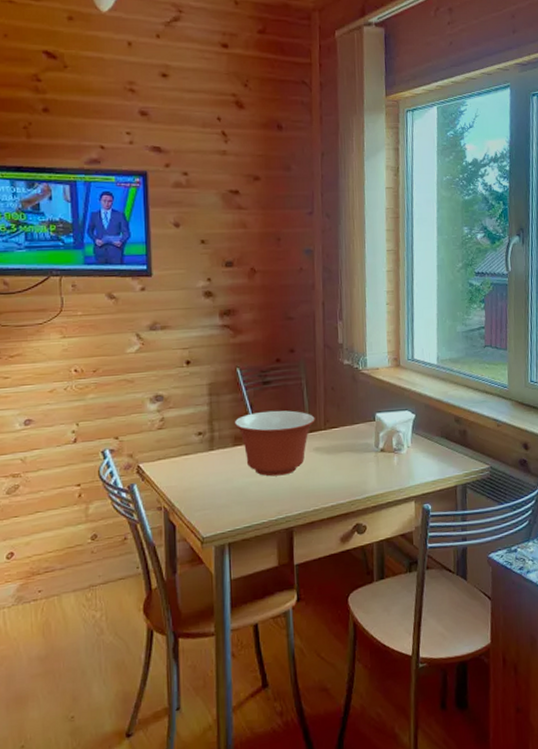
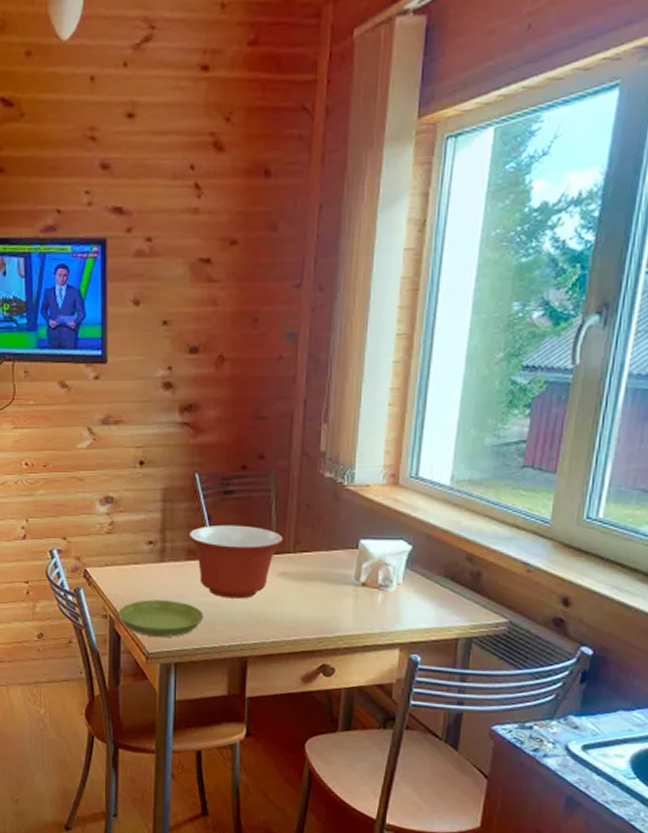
saucer: none [173,484,252,522] -> present [119,600,203,637]

